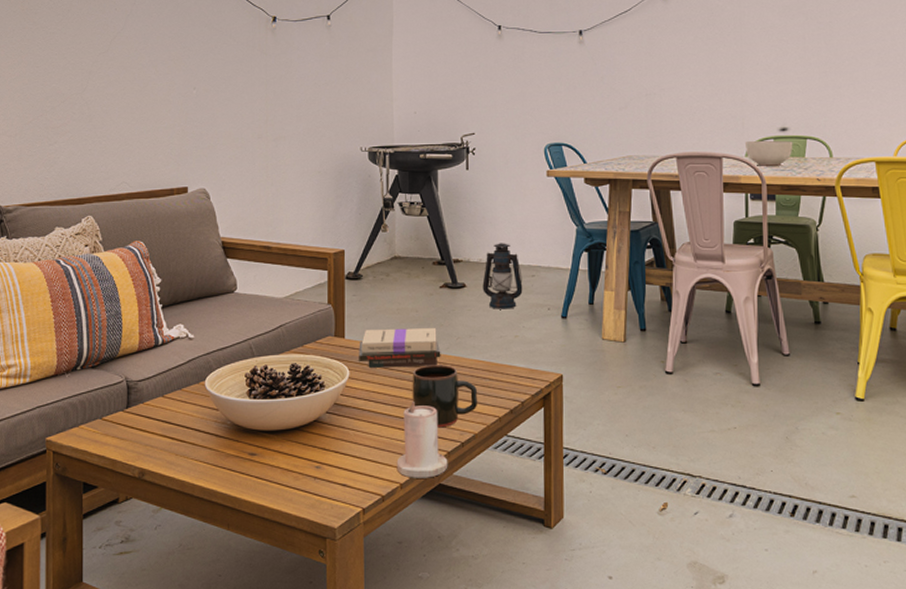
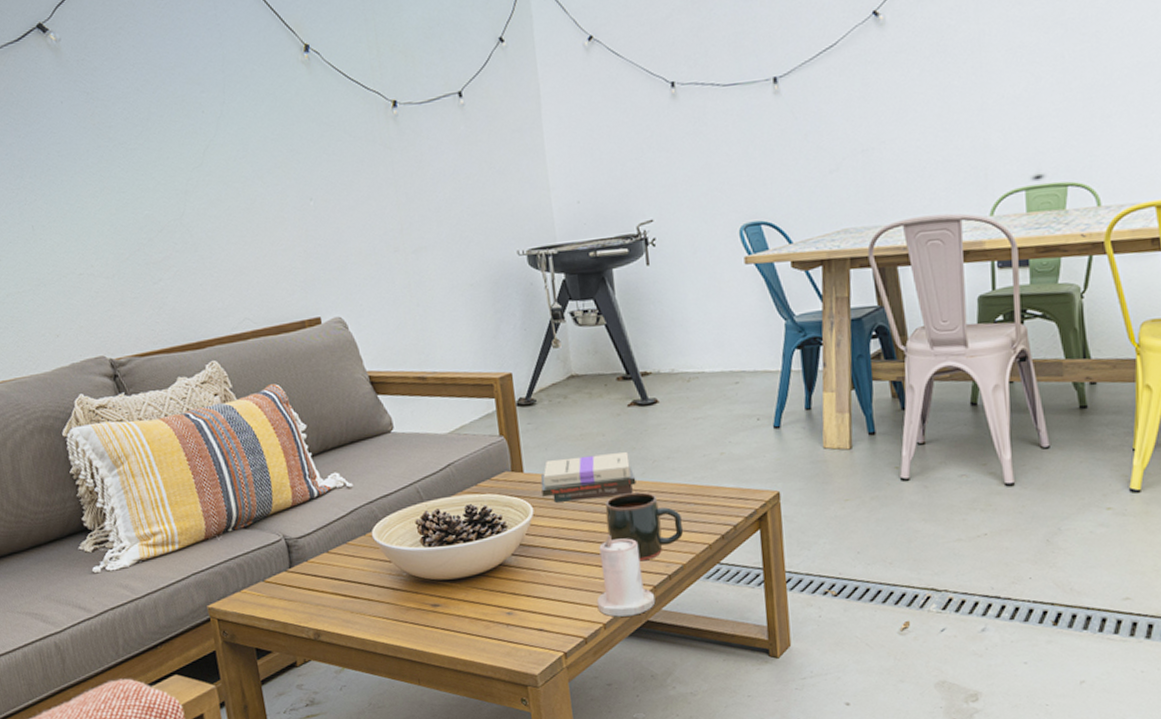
lantern: present [482,243,523,309] -> none [677,347,726,425]
bowl: present [744,141,793,166] -> none [988,190,1051,226]

